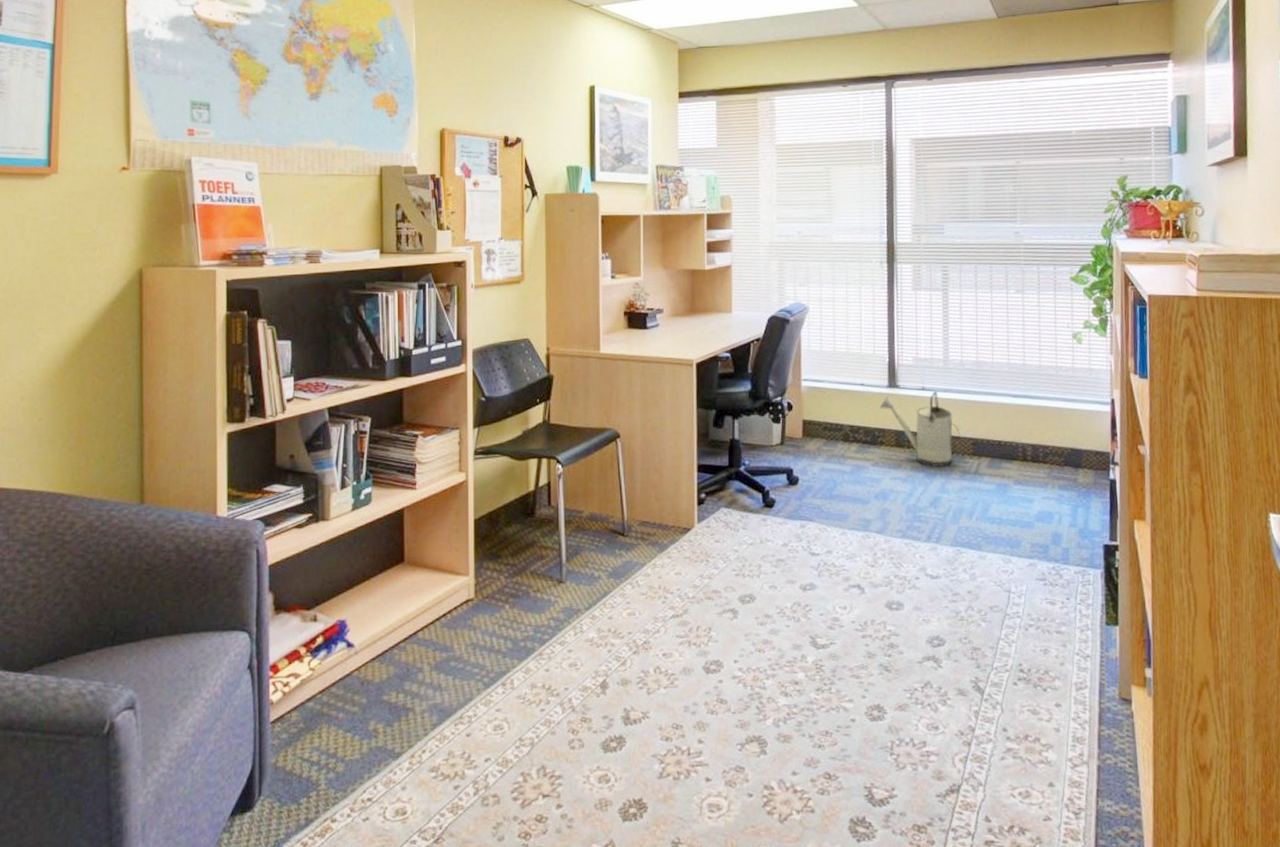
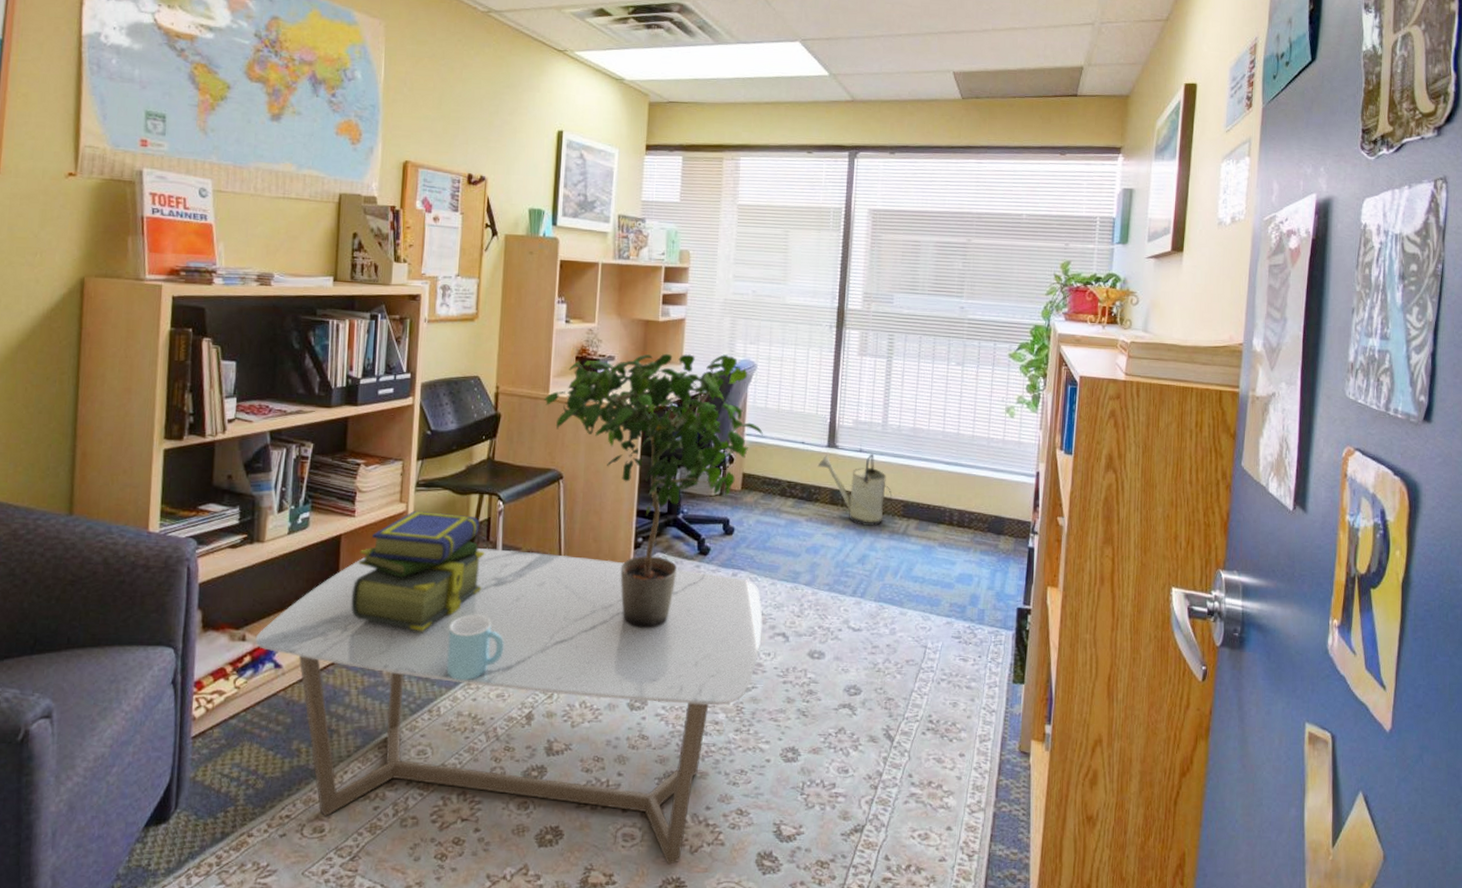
coffee table: none [326,513,836,835] -> present [255,547,763,865]
stack of books: none [418,479,548,602] -> present [351,511,485,631]
mug: none [517,582,573,652] -> present [447,614,504,681]
potted plant: none [595,299,822,588] -> present [543,353,764,629]

